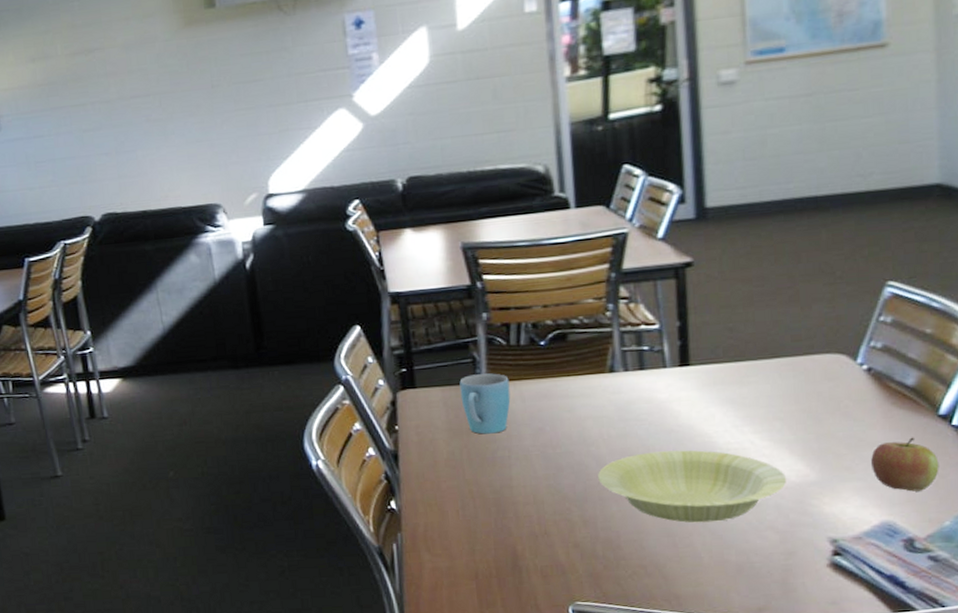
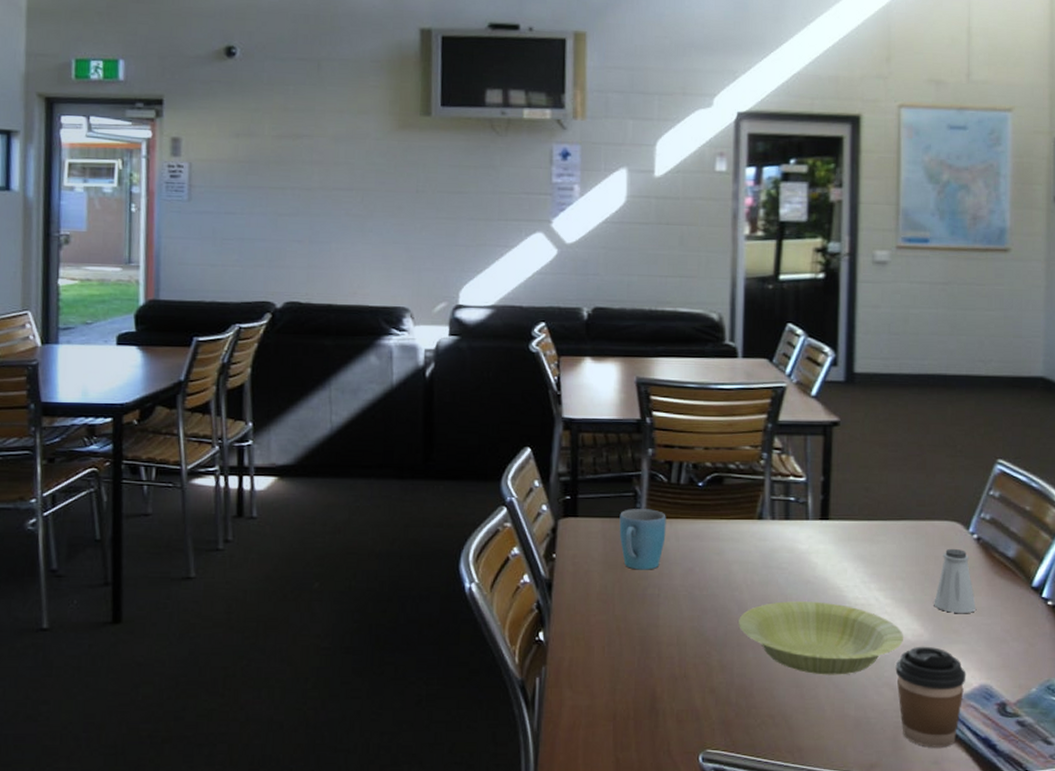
coffee cup: none [779,486,864,588] -> present [895,646,966,748]
saltshaker: none [819,382,871,450] -> present [934,548,976,613]
apple: present [871,437,939,492] -> none [975,606,1030,658]

